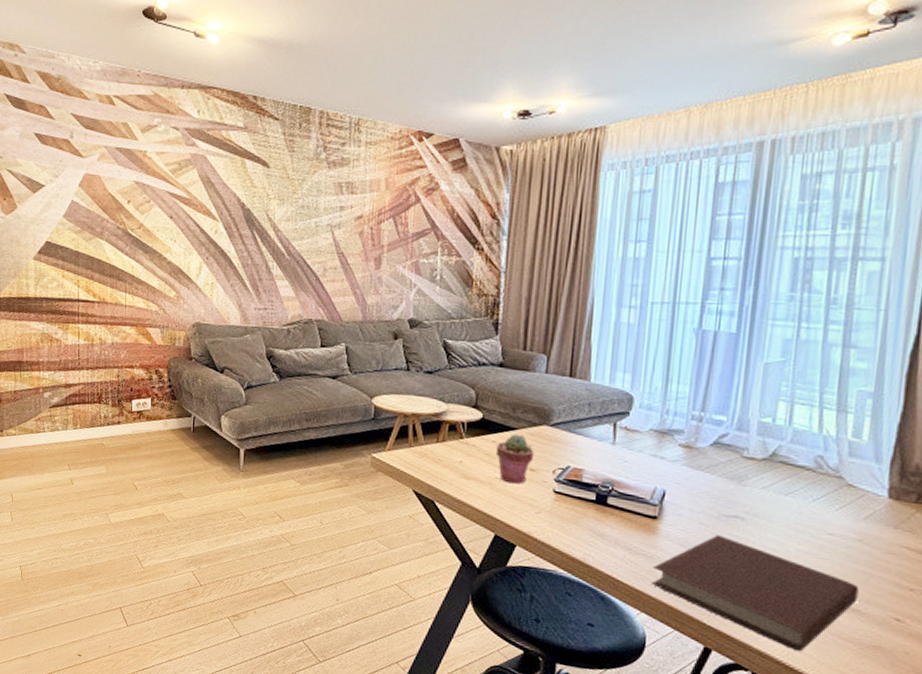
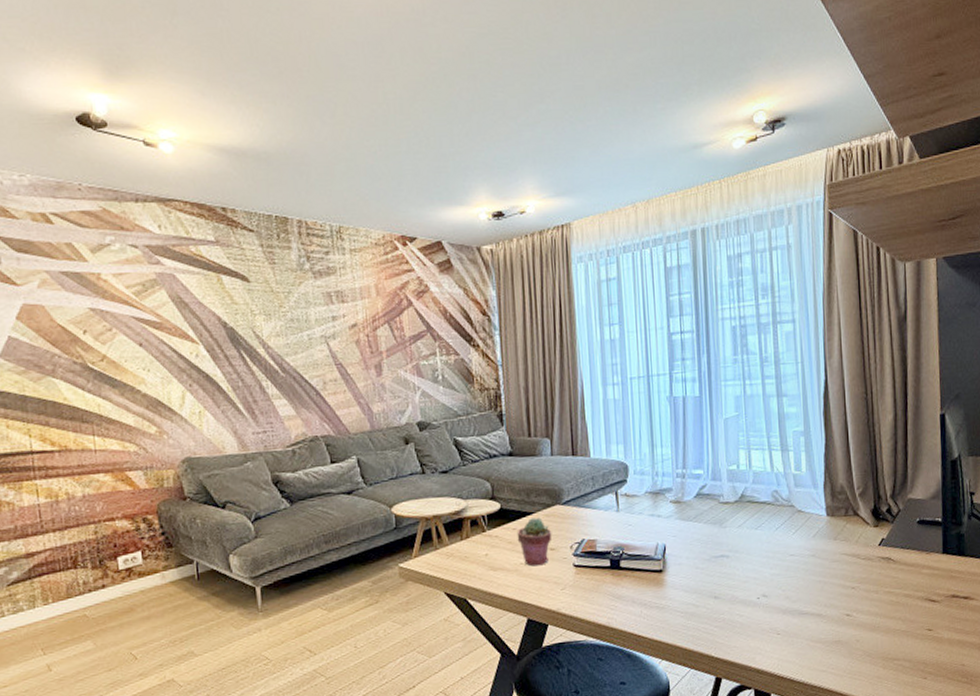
notebook: present [651,535,859,652] -> none [665,575,819,661]

